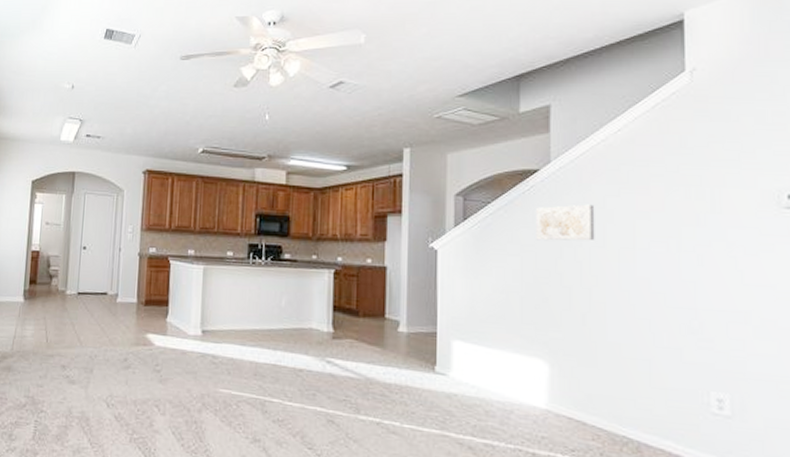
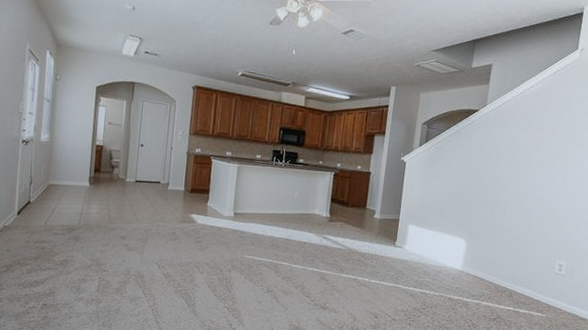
wall art: present [536,204,595,241] -> none [470,136,510,162]

